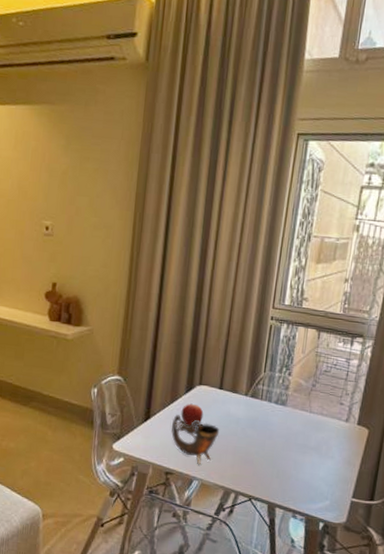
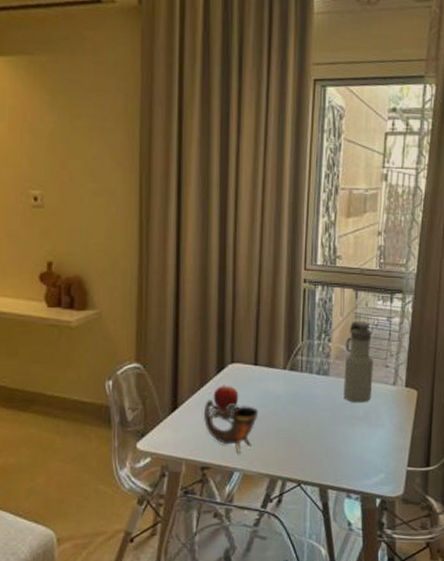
water bottle: none [298,359,330,435] -> present [343,321,374,403]

